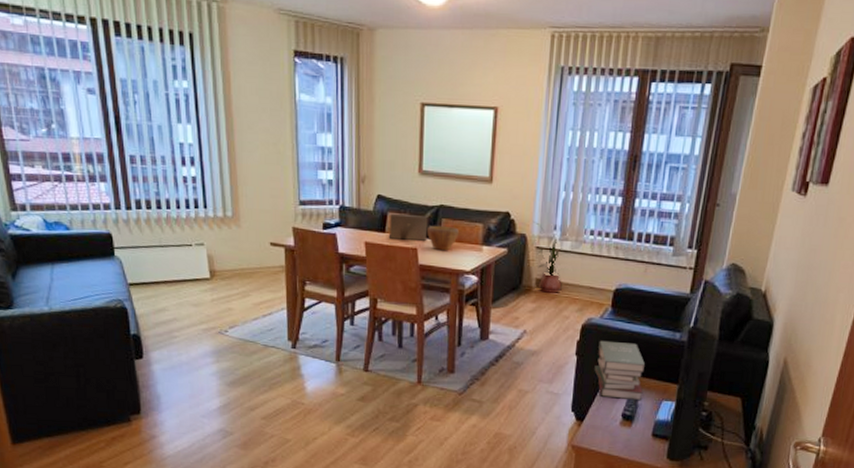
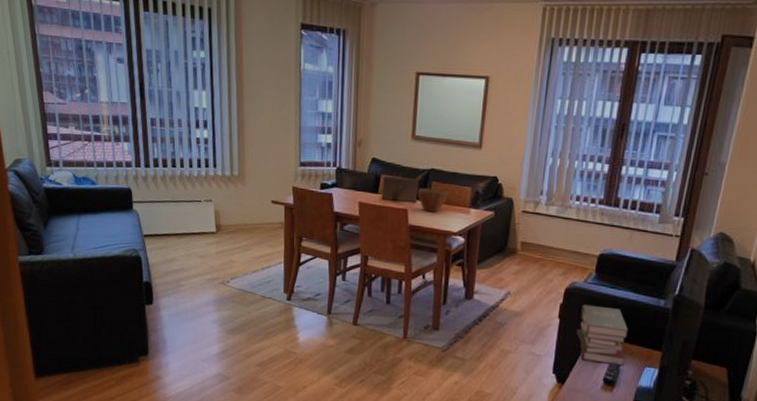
house plant: present [534,222,562,293] -> none [521,186,547,257]

